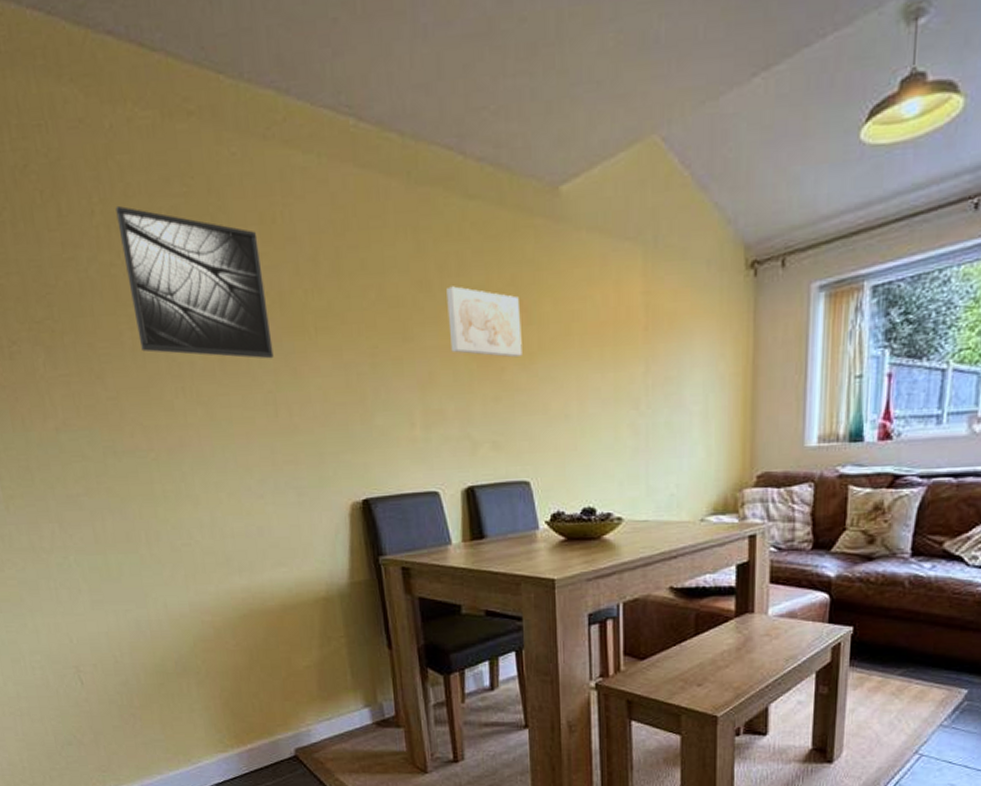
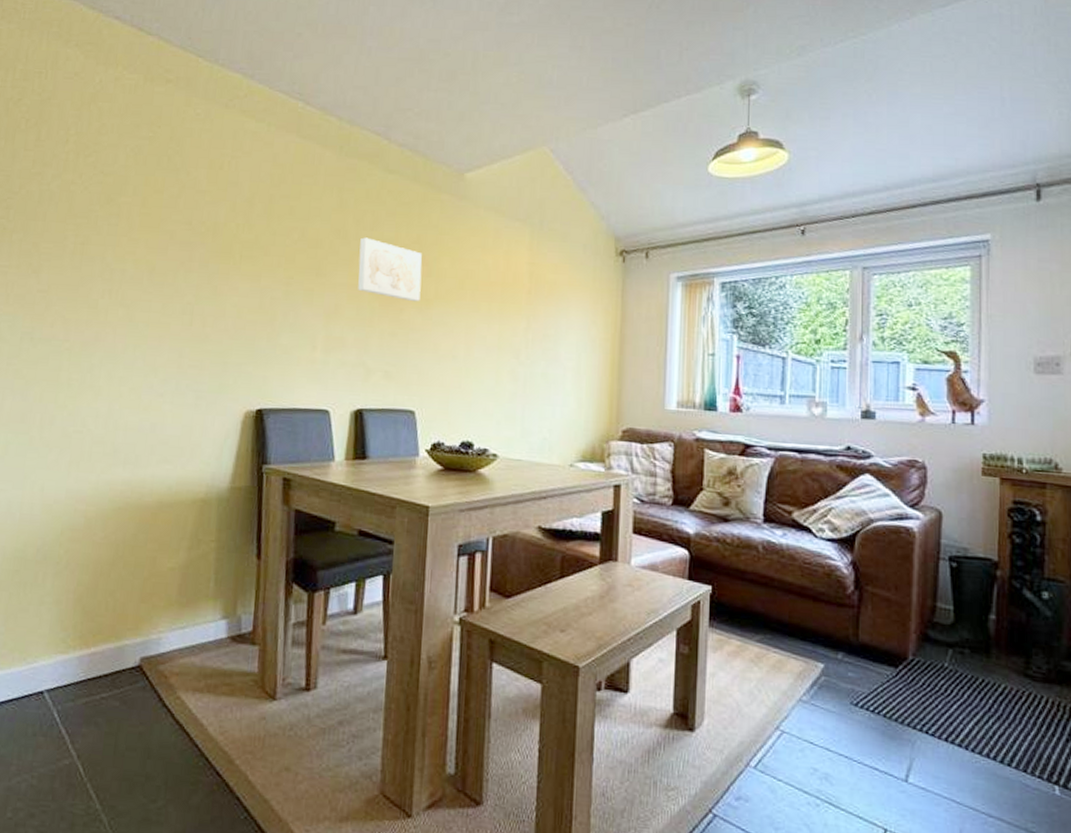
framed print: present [115,205,274,359] -> none [80,139,205,276]

